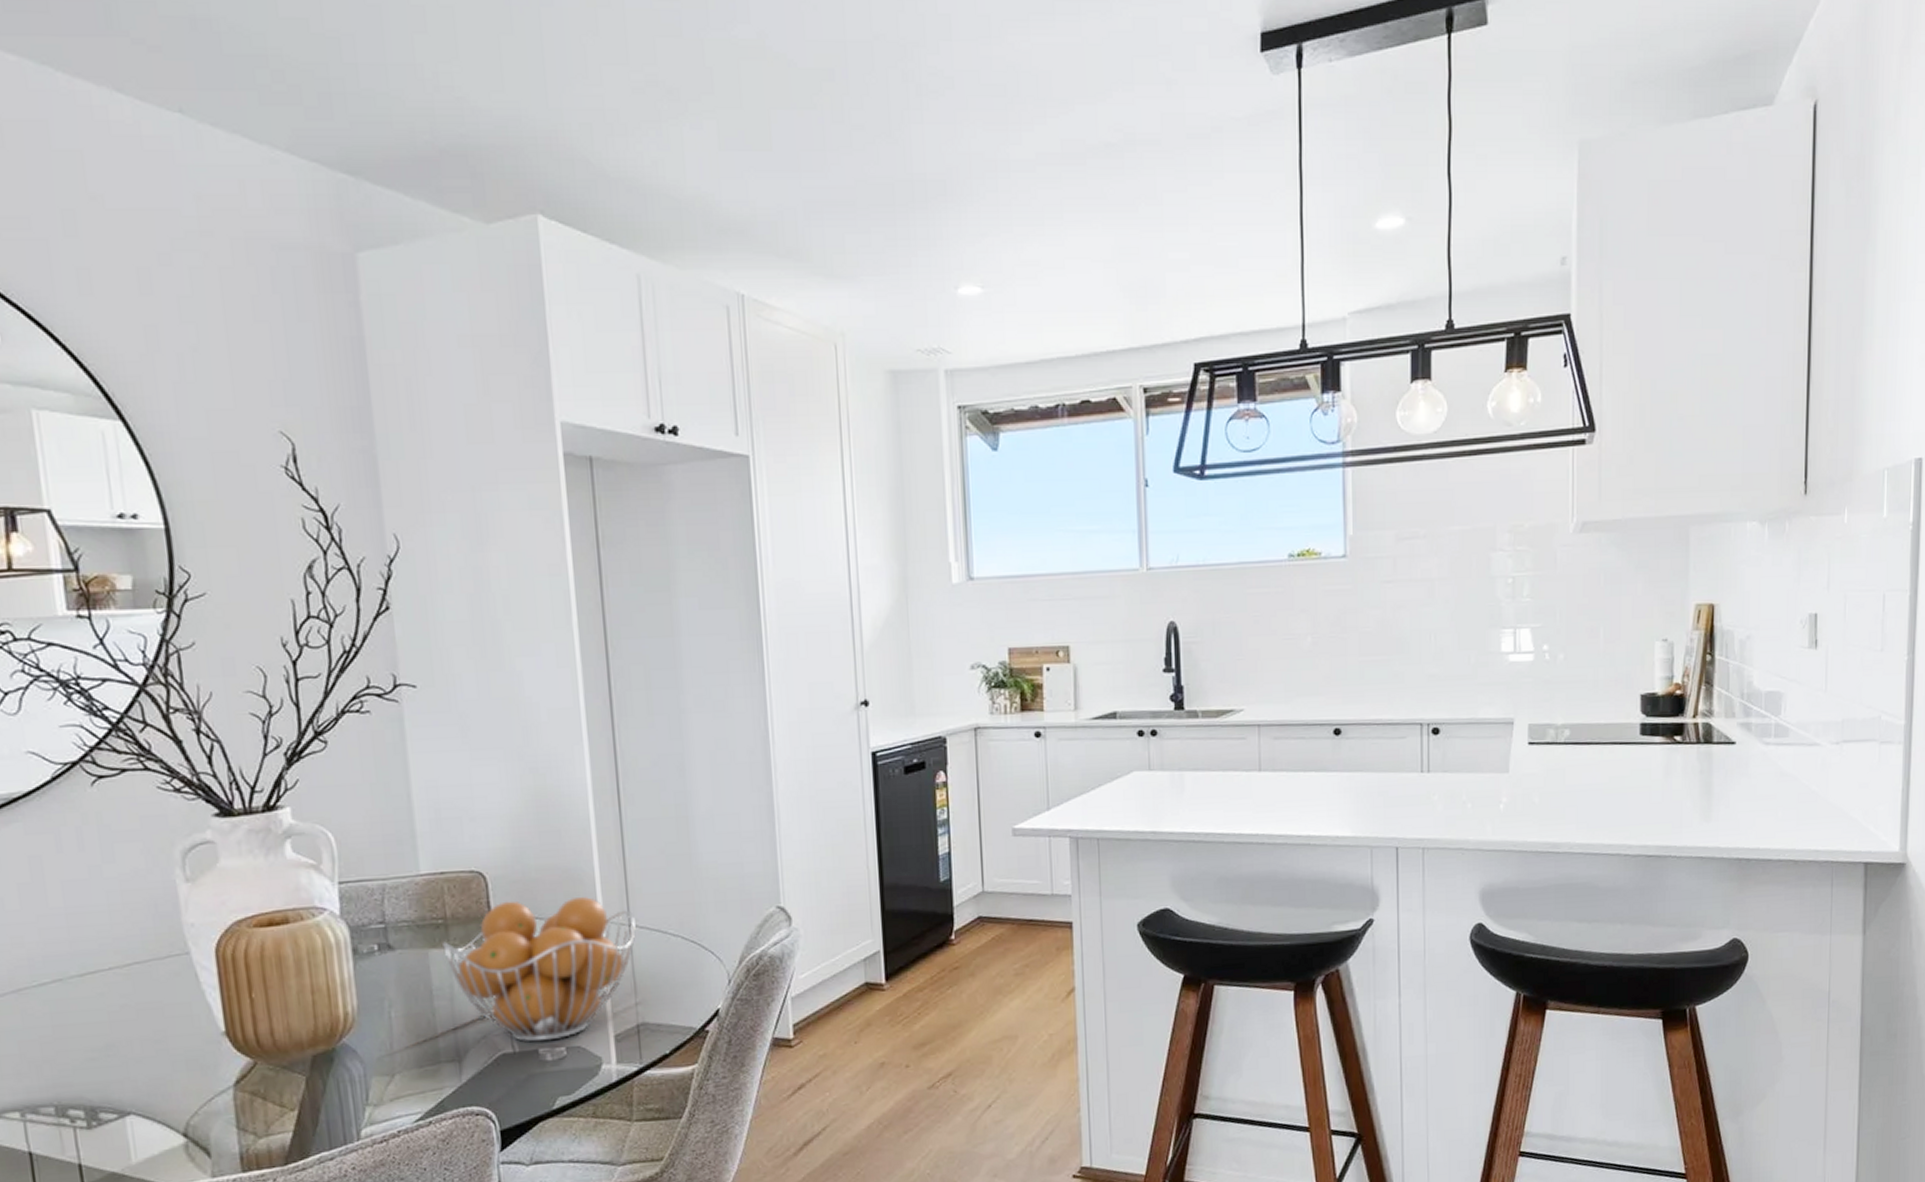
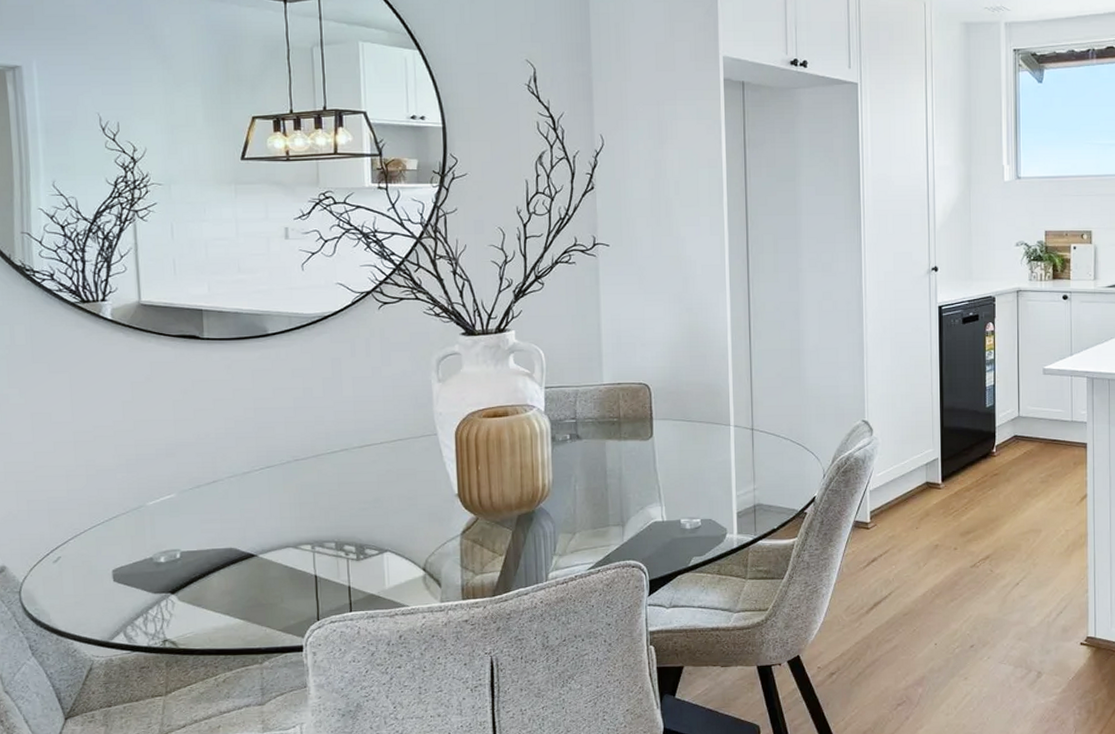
fruit basket: present [442,897,636,1042] -> none [616,407,757,514]

